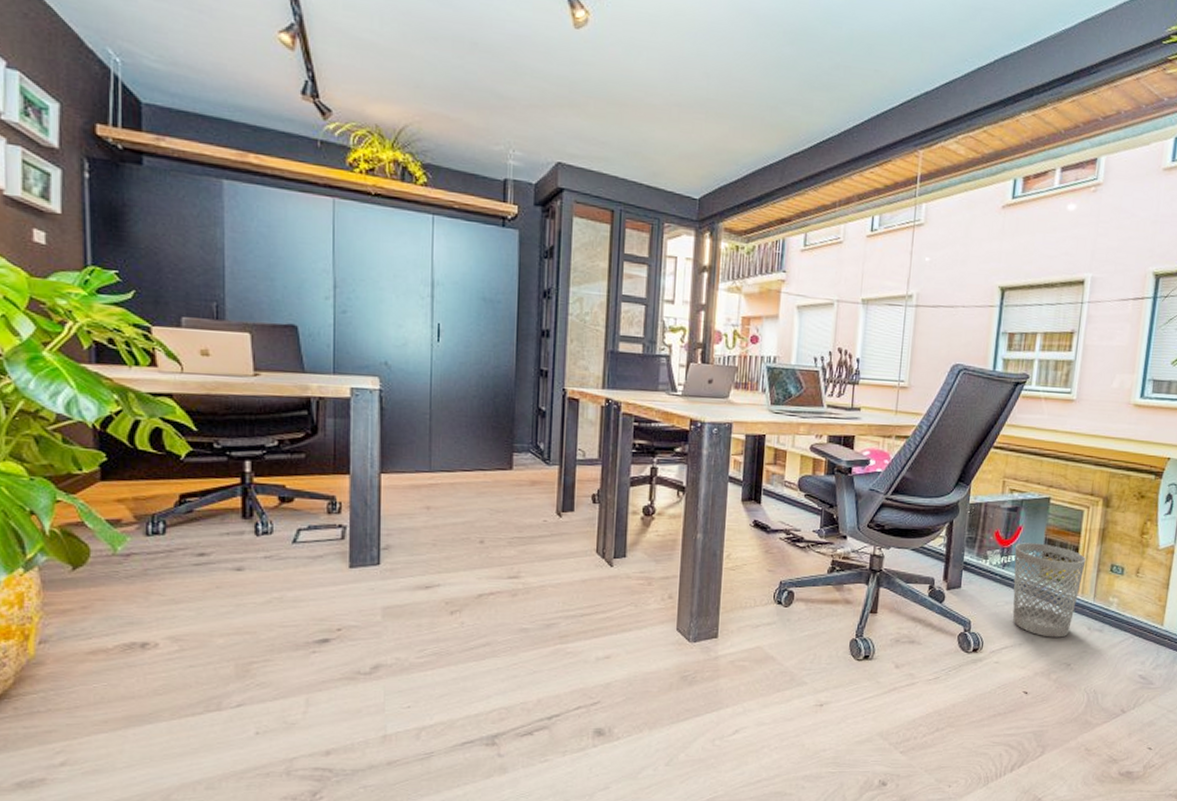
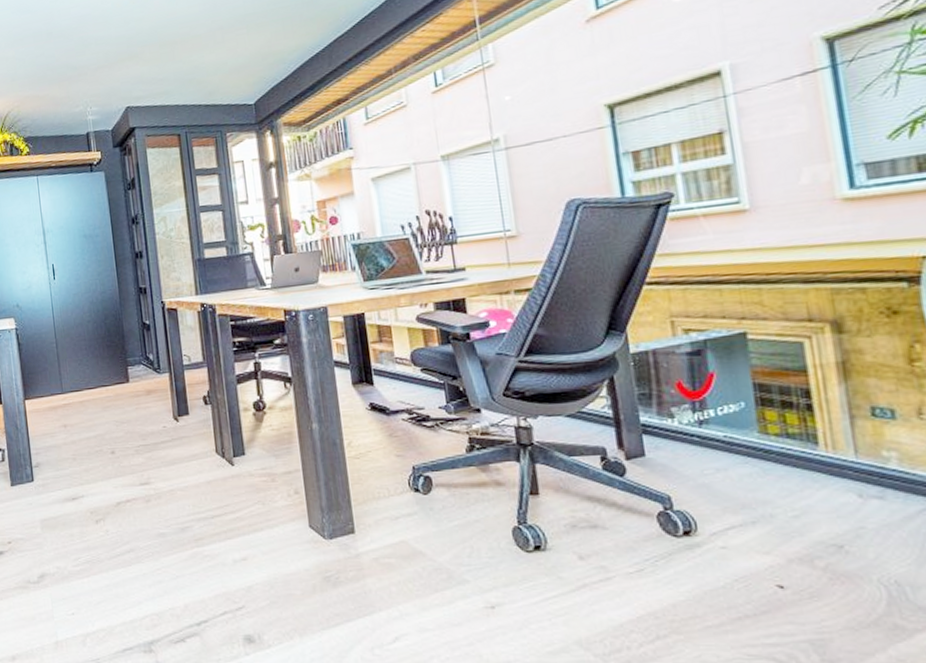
wastebasket: present [1012,543,1086,638] -> none [709,390,829,511]

